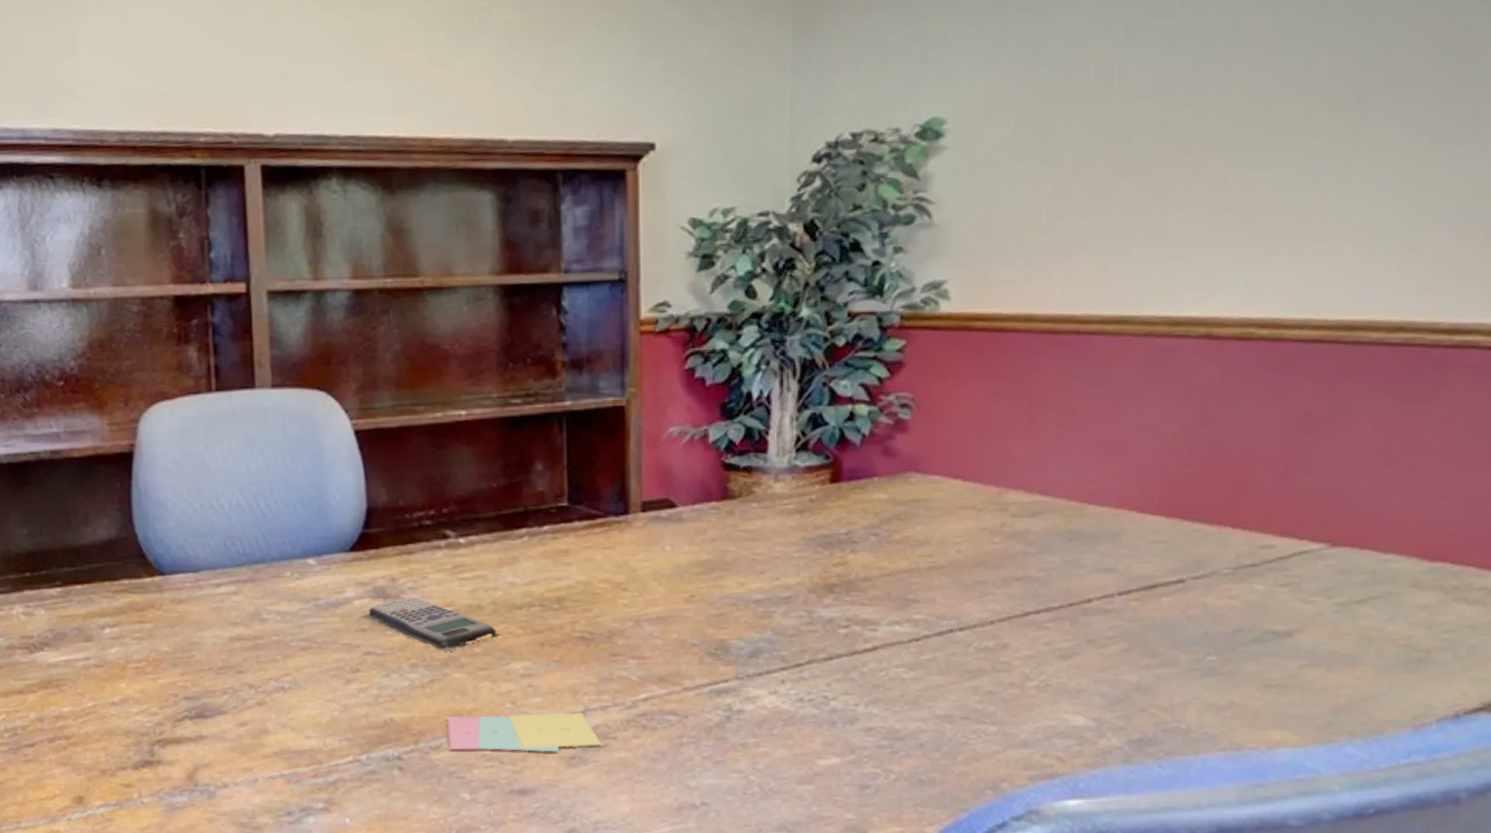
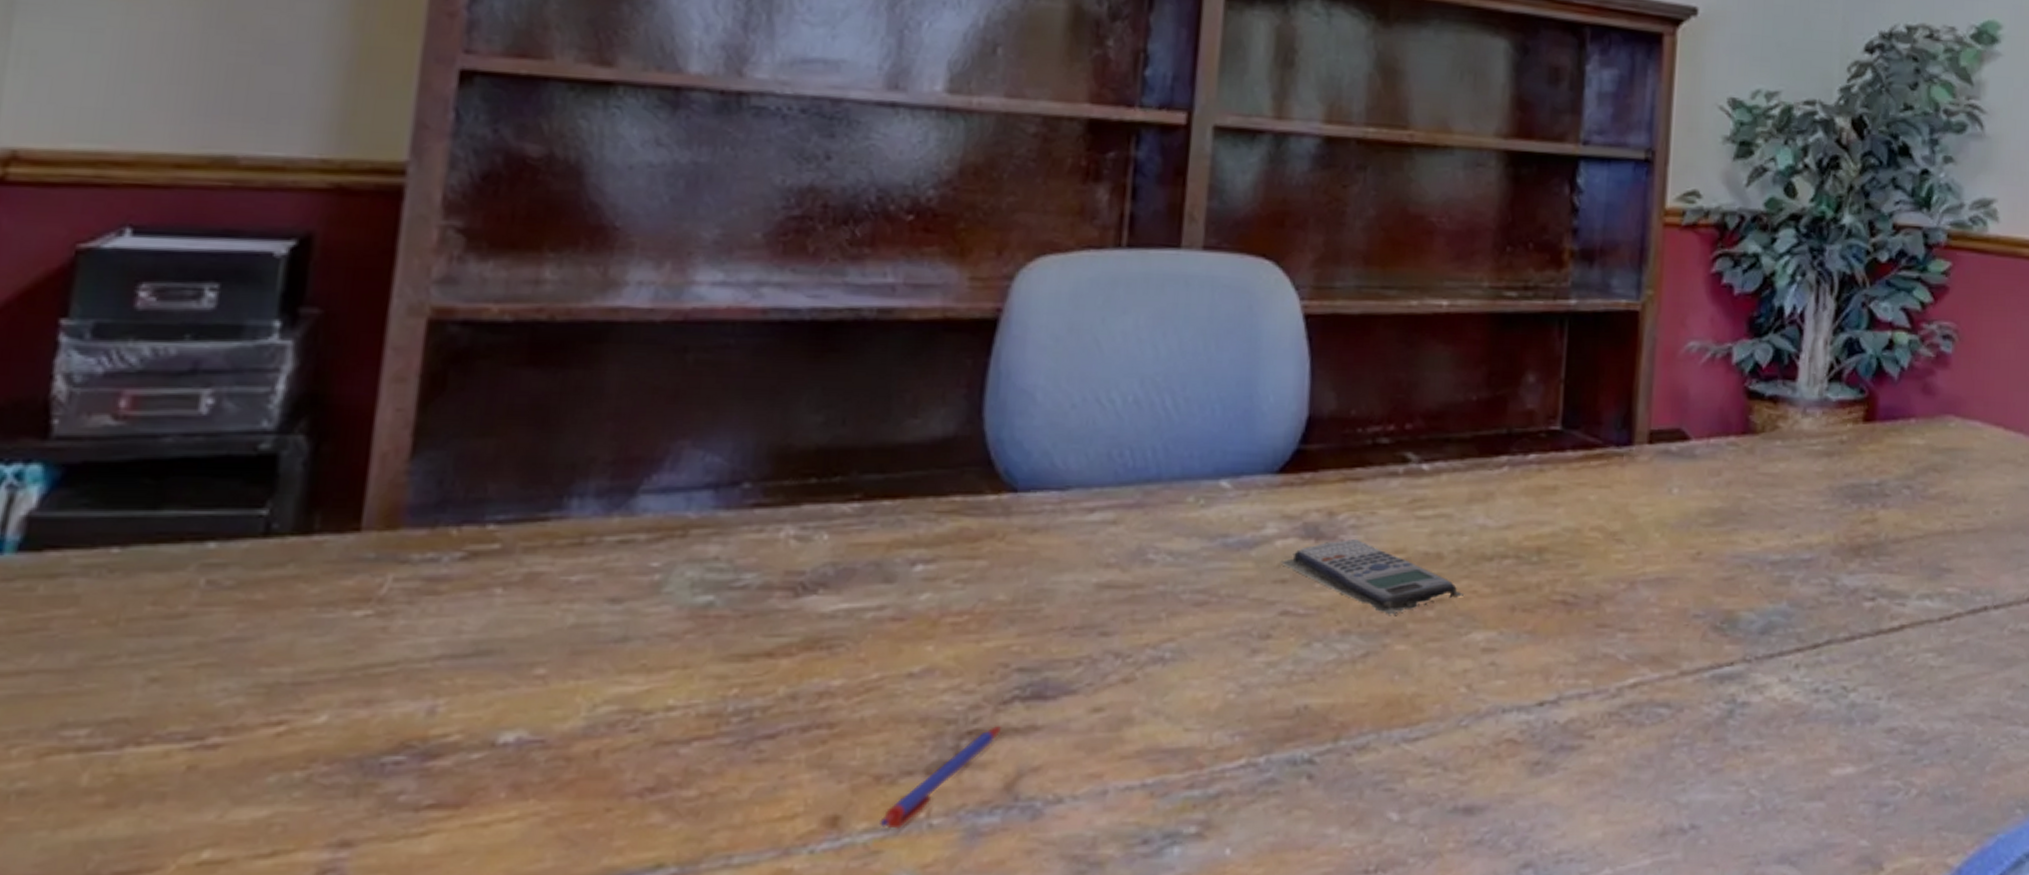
pen: none [109,735,180,805] -> present [880,725,1002,829]
sticky notes: present [446,712,602,752] -> none [1378,701,1576,755]

